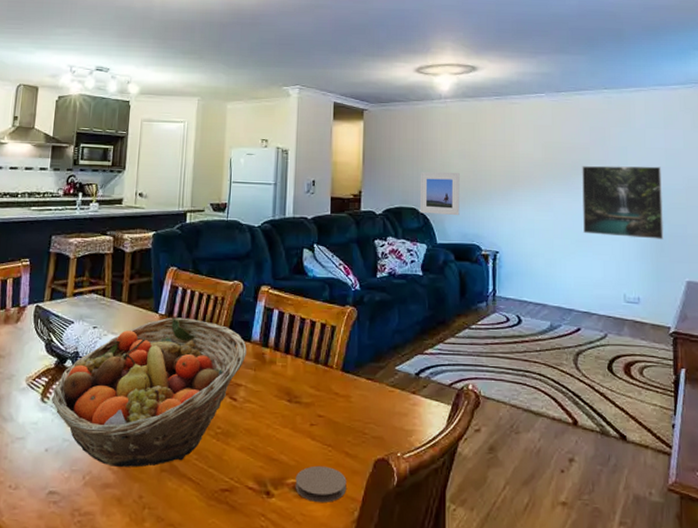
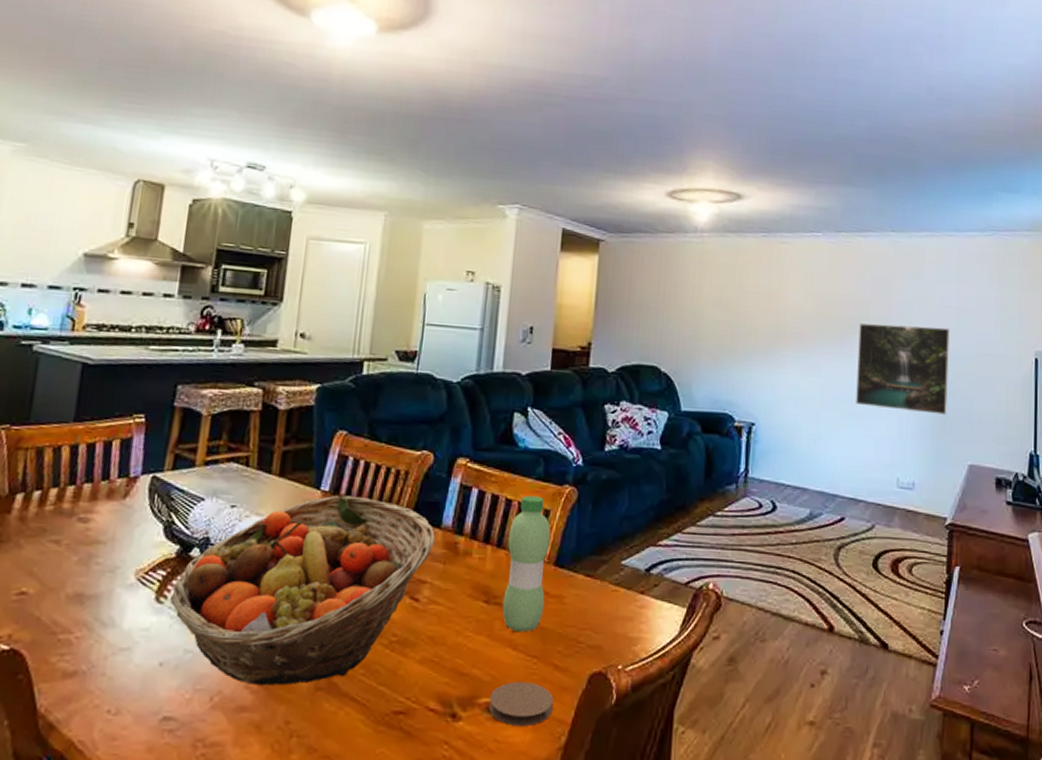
water bottle: none [302,315,337,426] -> present [502,496,551,632]
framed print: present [420,172,460,216] -> none [663,322,714,378]

